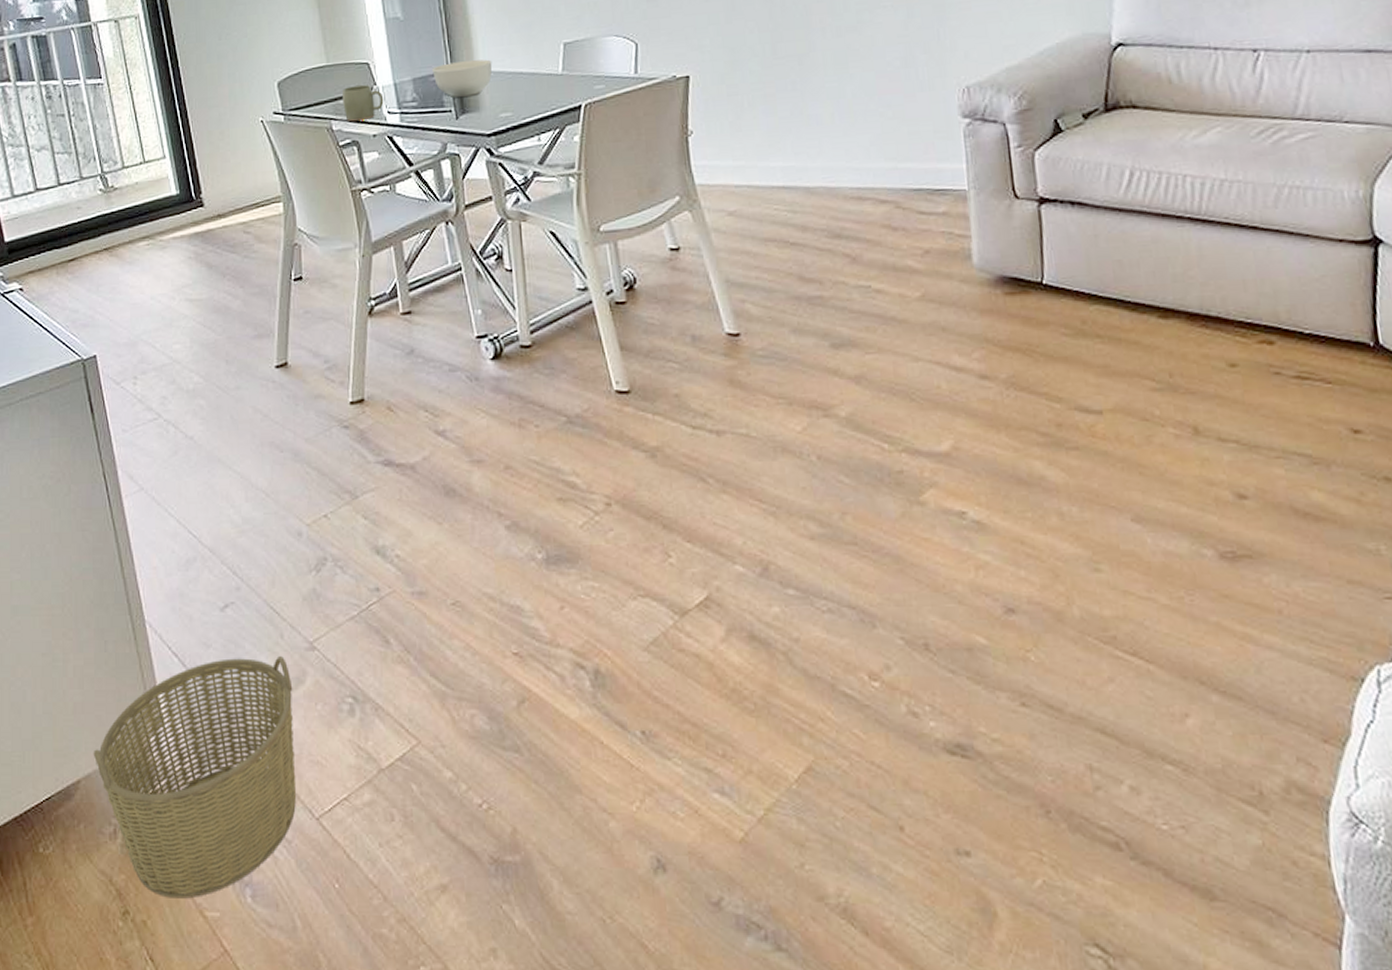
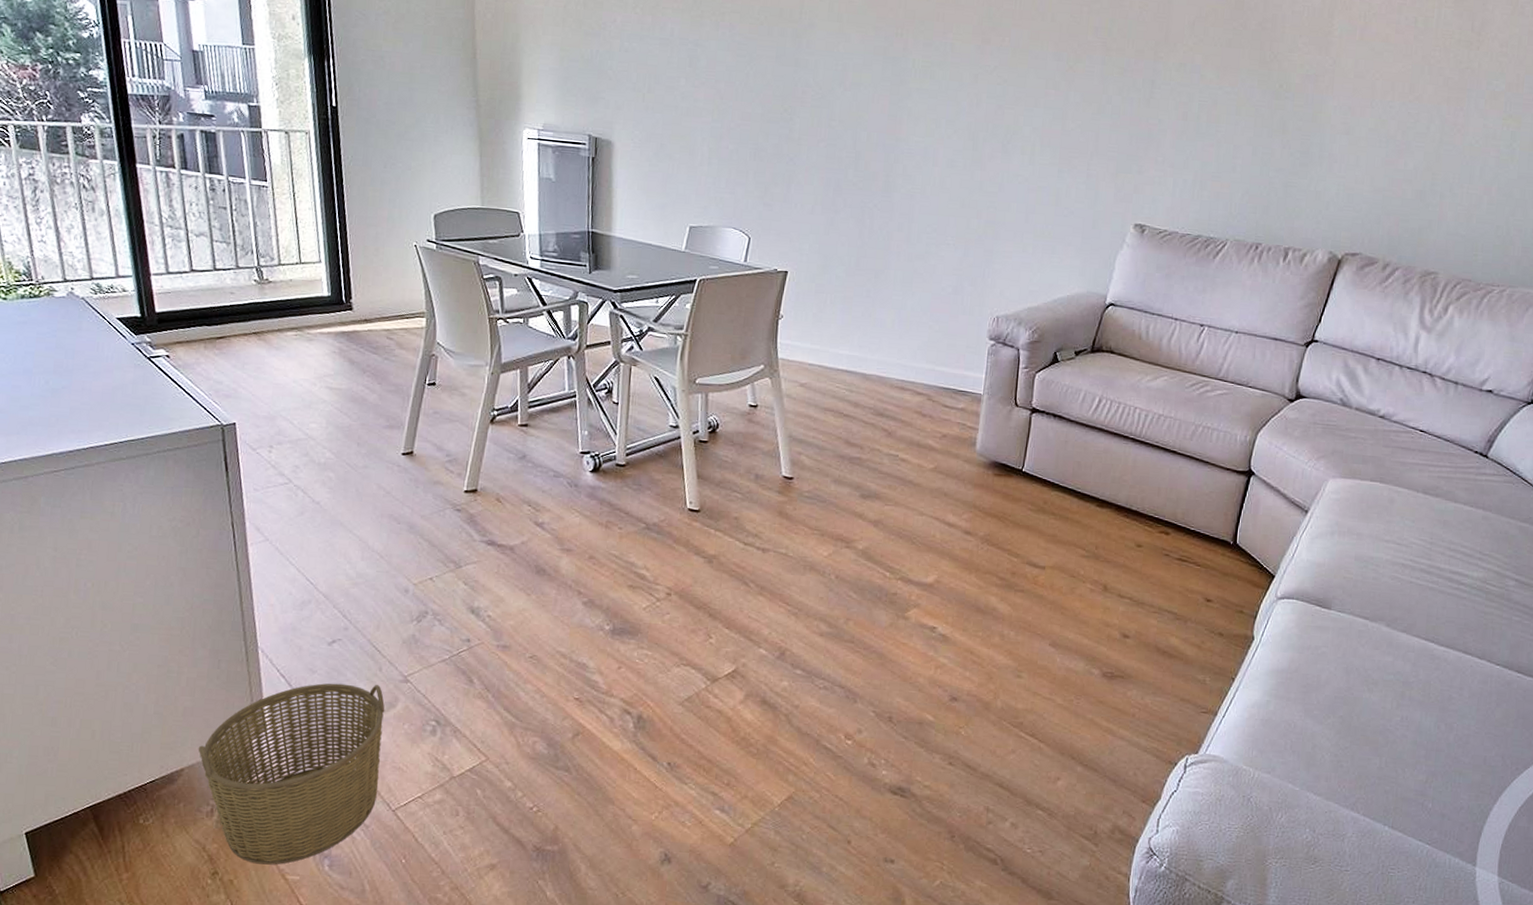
mug: present [341,85,384,122] -> none [490,230,529,261]
bowl: present [432,59,493,99] -> none [574,225,627,257]

